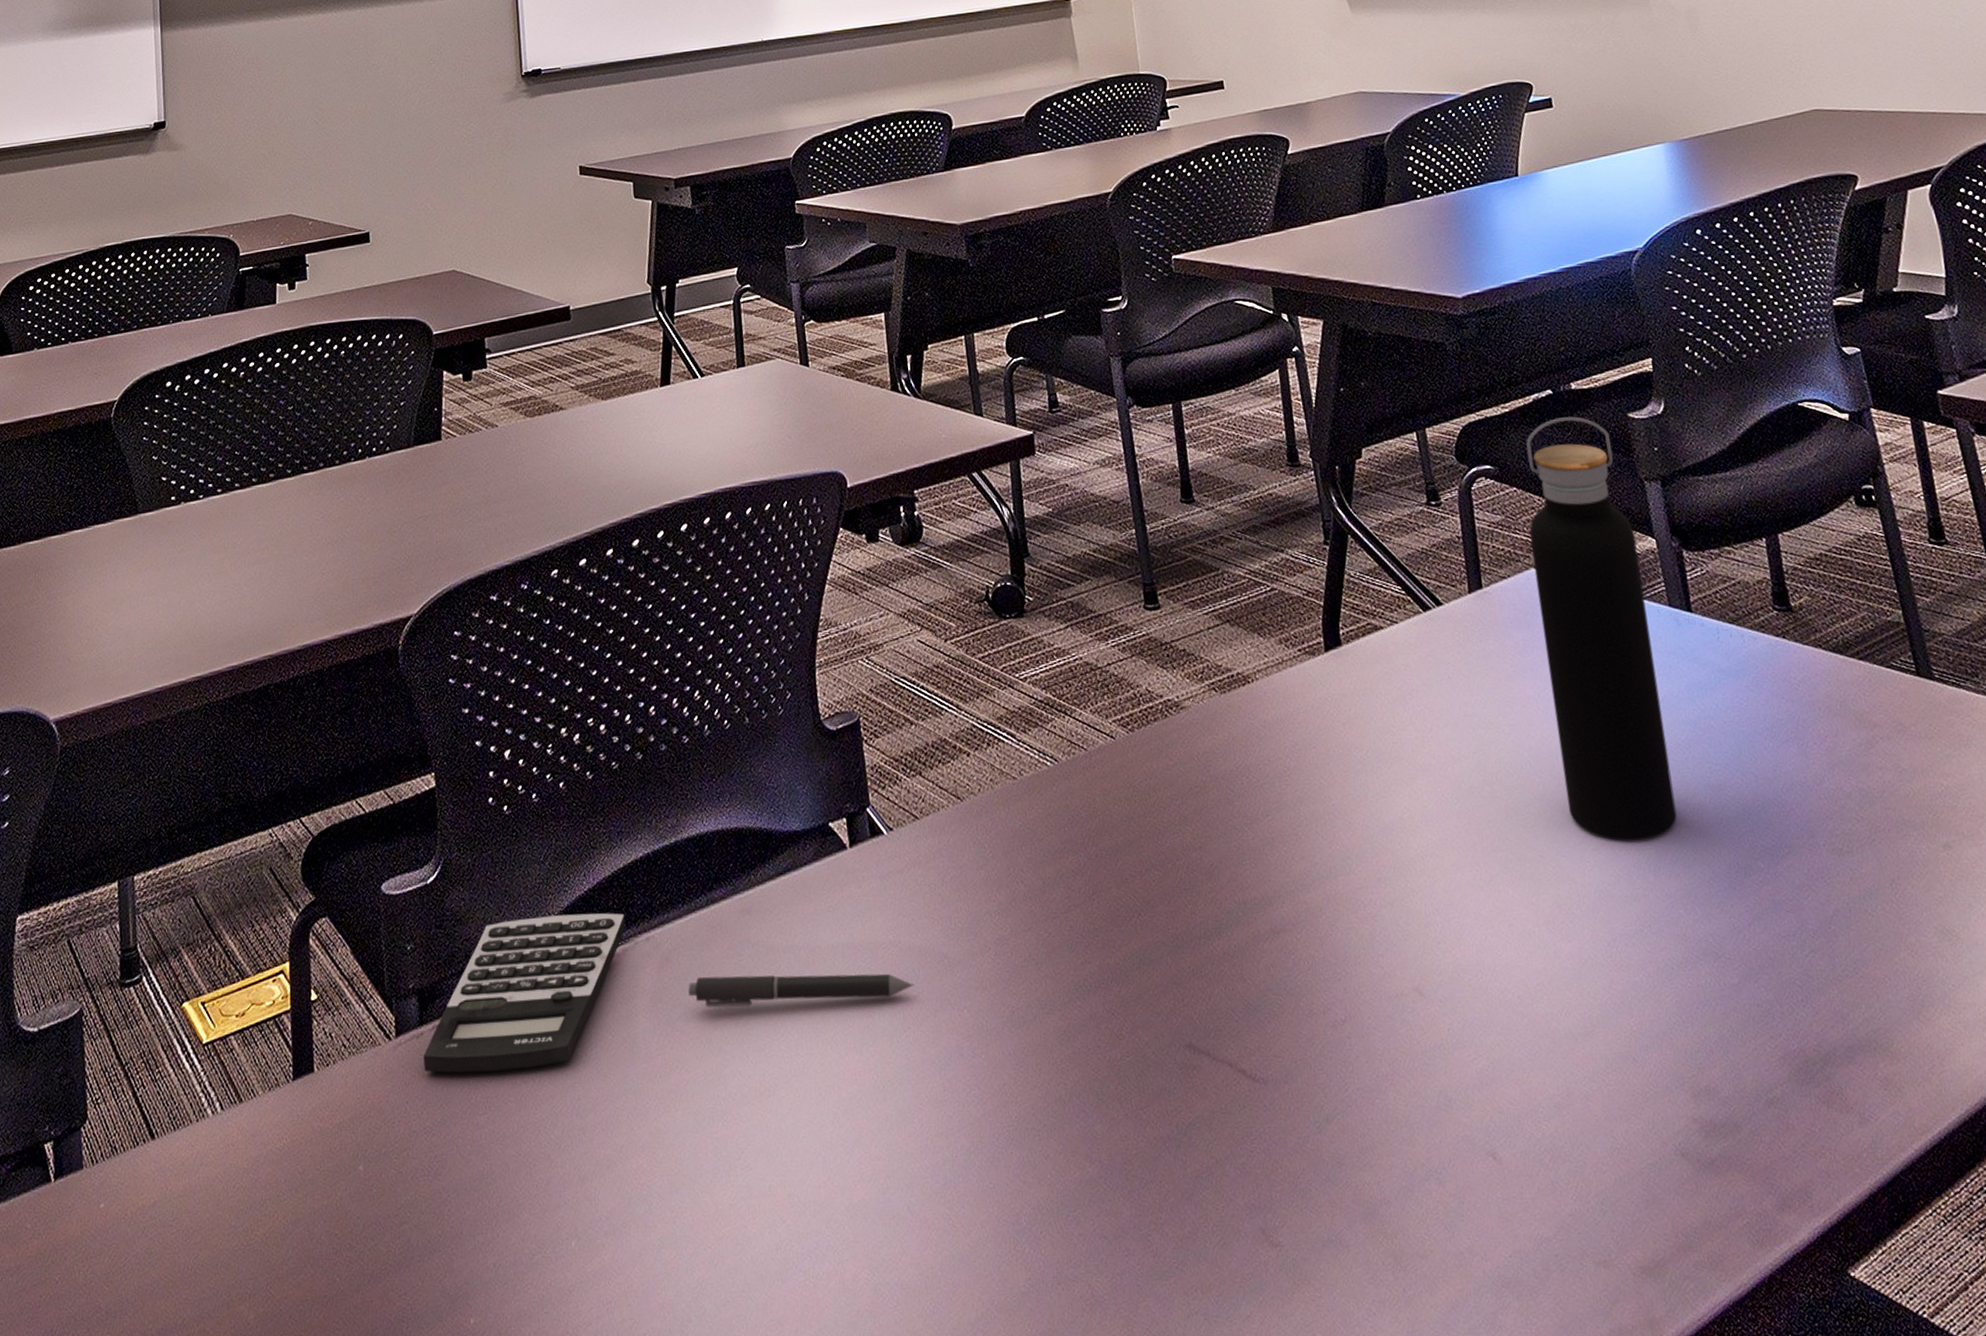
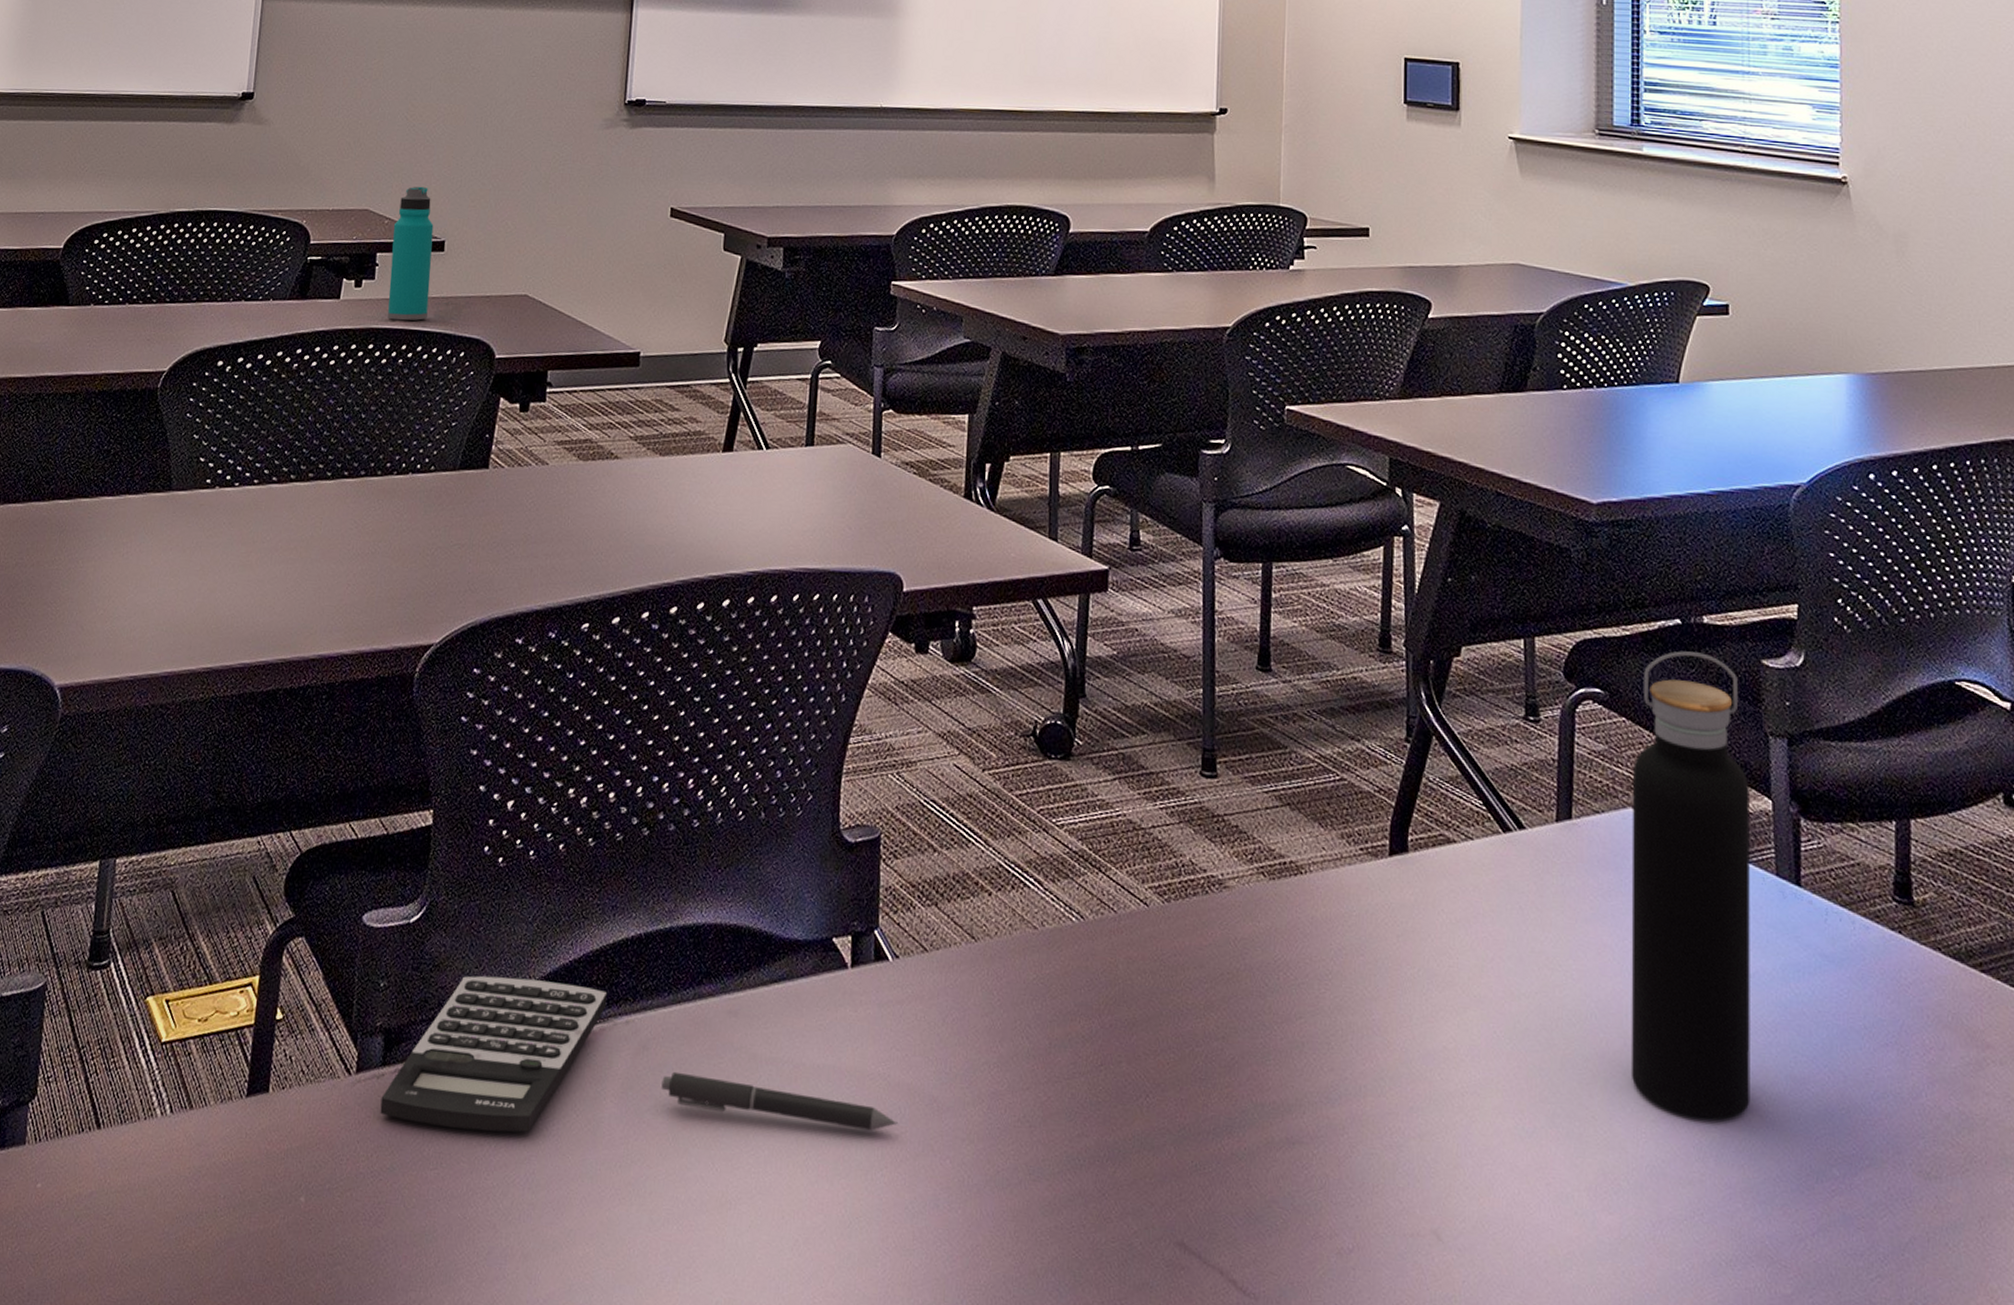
water bottle: none [318,184,362,315] -> present [388,186,434,321]

